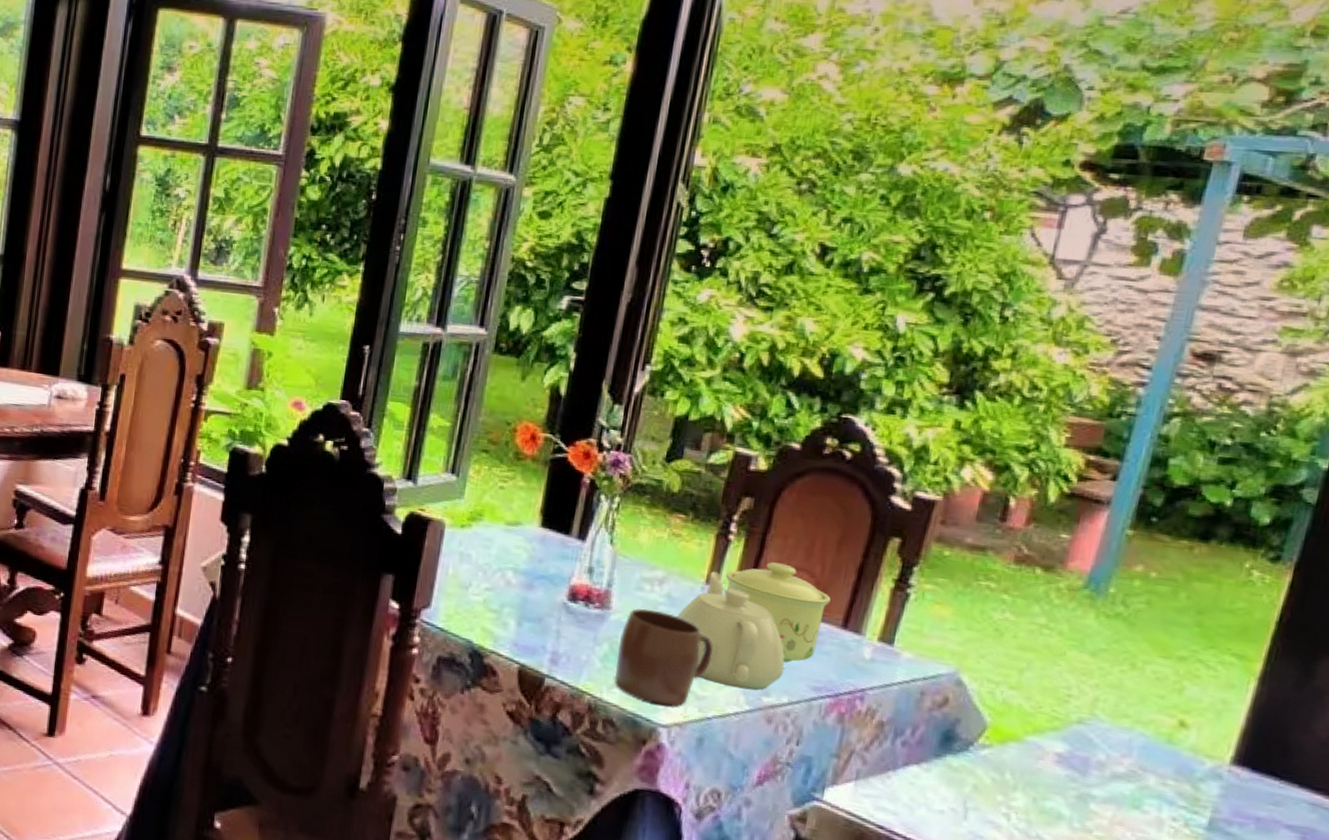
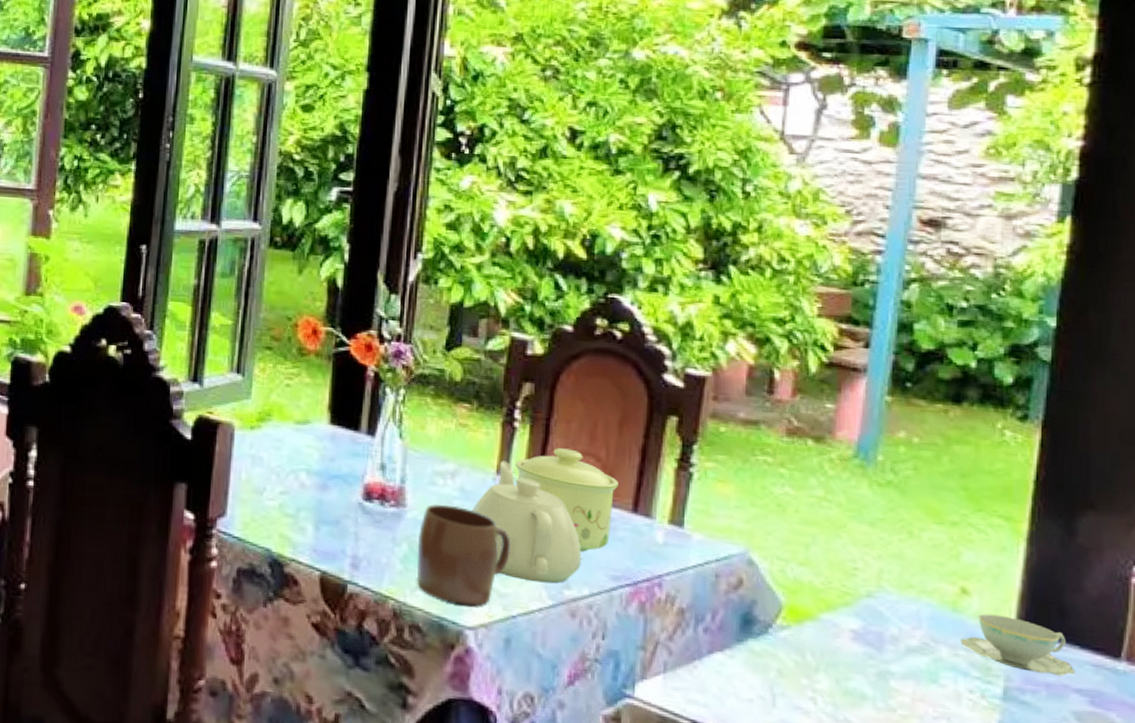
teacup: none [1171,747,1291,812] -> present [961,613,1076,676]

